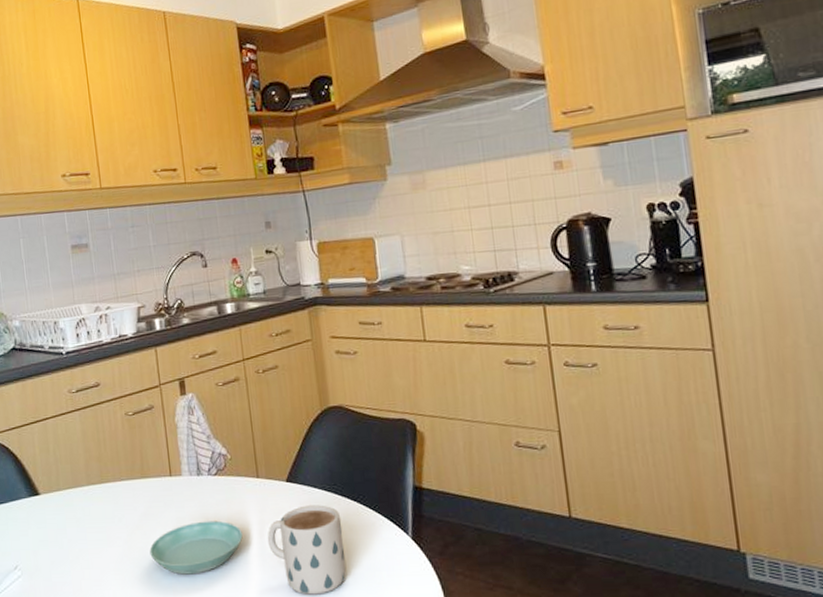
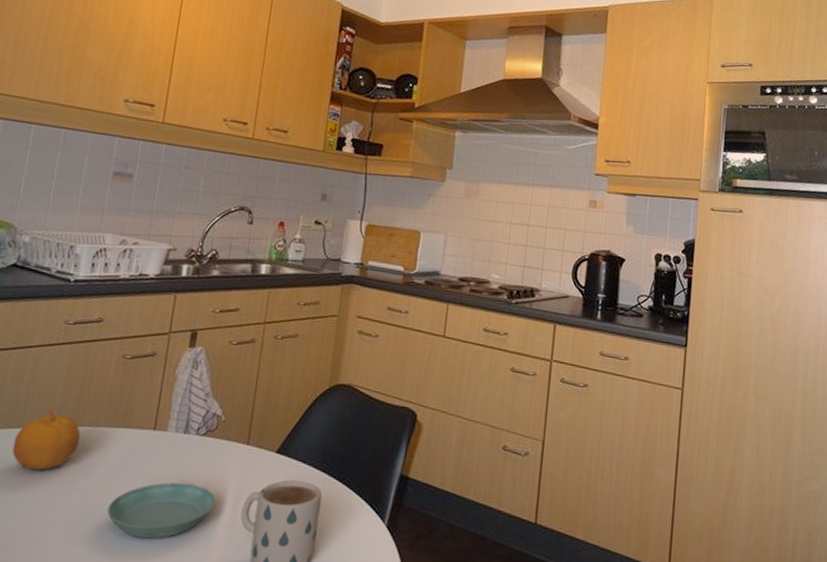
fruit: none [56,469,110,526] -> present [12,407,81,471]

